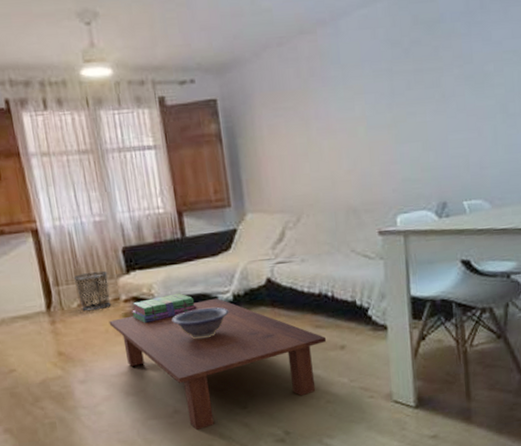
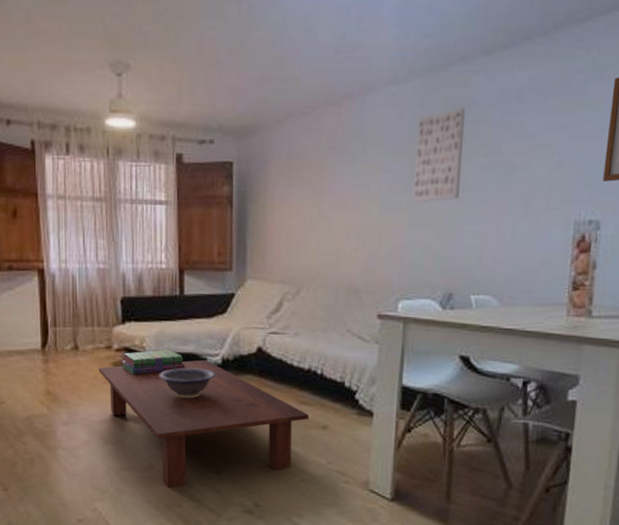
waste bin: present [73,271,111,311] -> none [71,317,104,356]
wall art: none [391,23,440,119] -> present [414,108,466,203]

